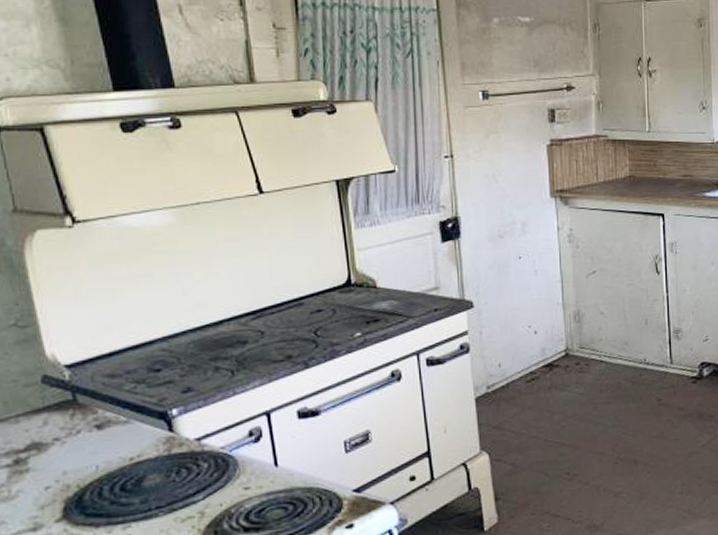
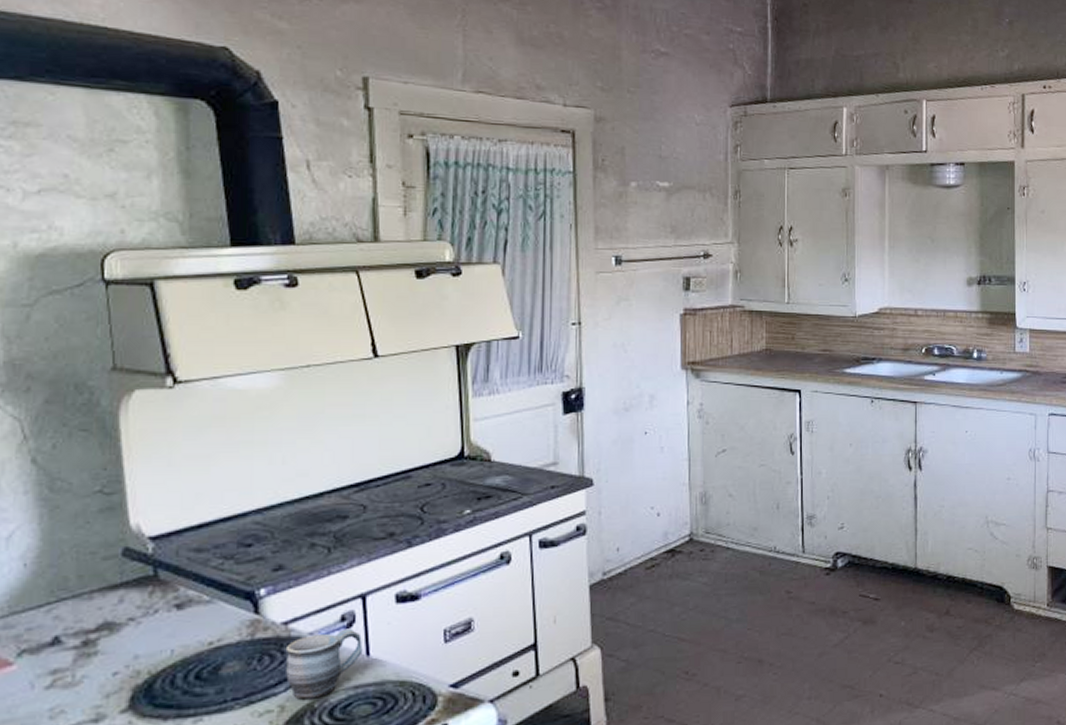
mug: none [200,442,271,507] -> present [285,628,363,700]

